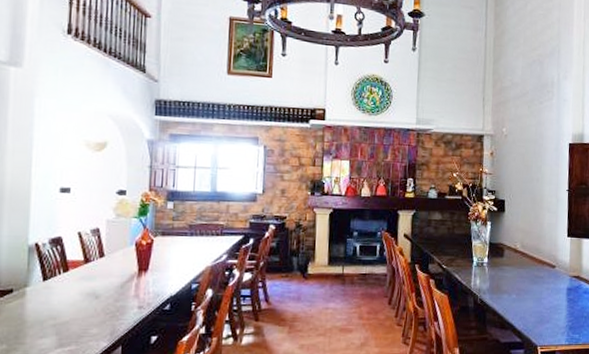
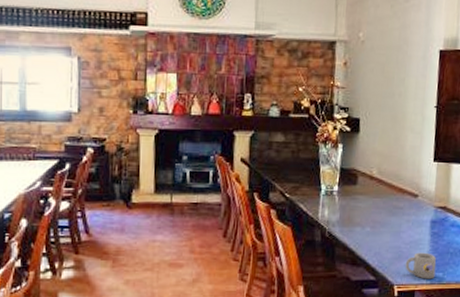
mug: none [546,316,573,341] -> present [405,252,437,279]

